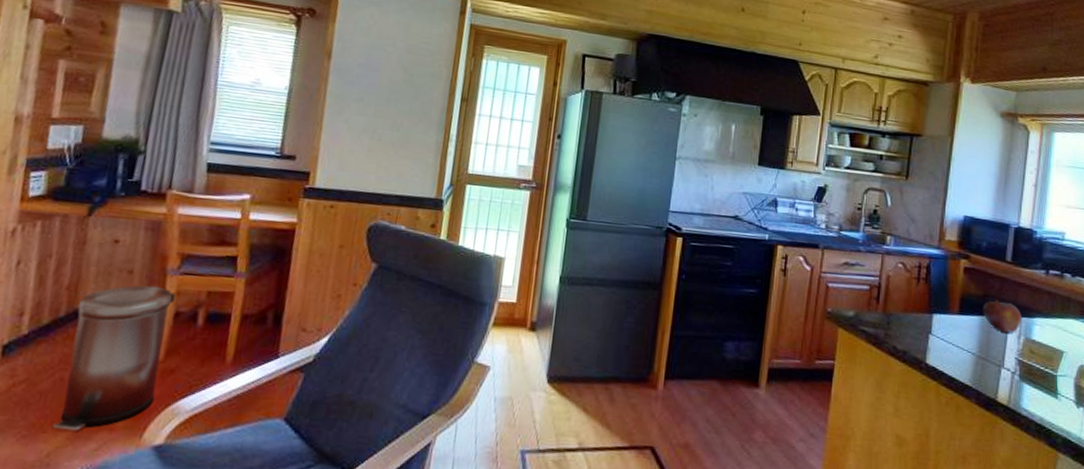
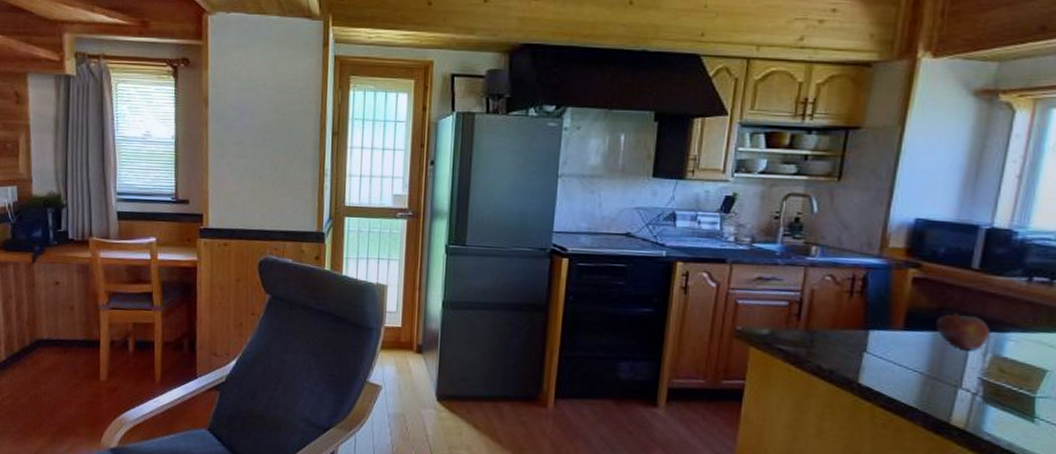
pedal bin: present [52,285,176,431] -> none [35,319,109,436]

